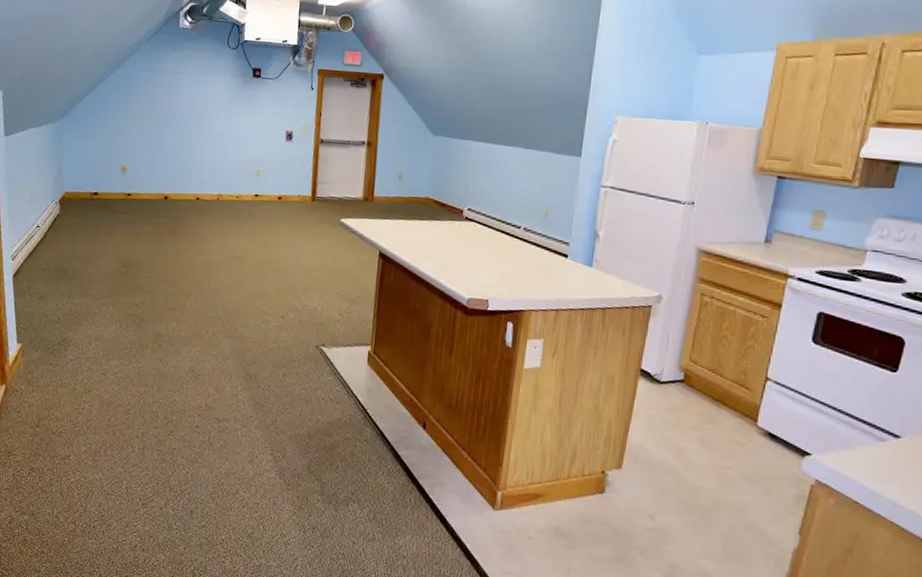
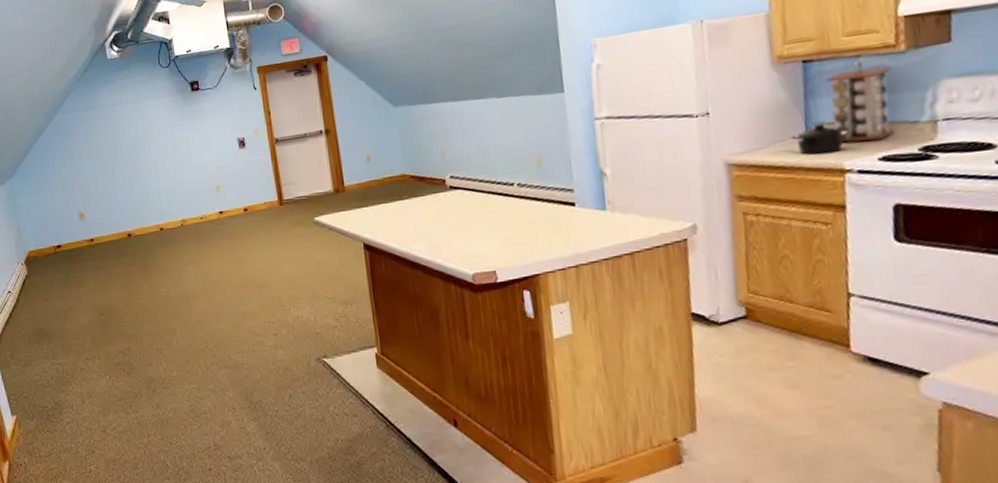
saucepan: none [753,231,799,260] -> present [790,123,849,156]
spice rack: none [788,187,844,257] -> present [825,61,893,143]

